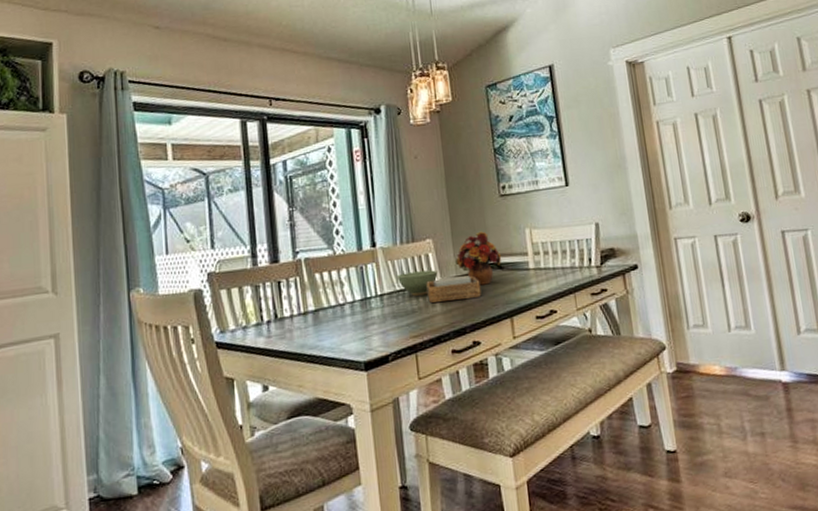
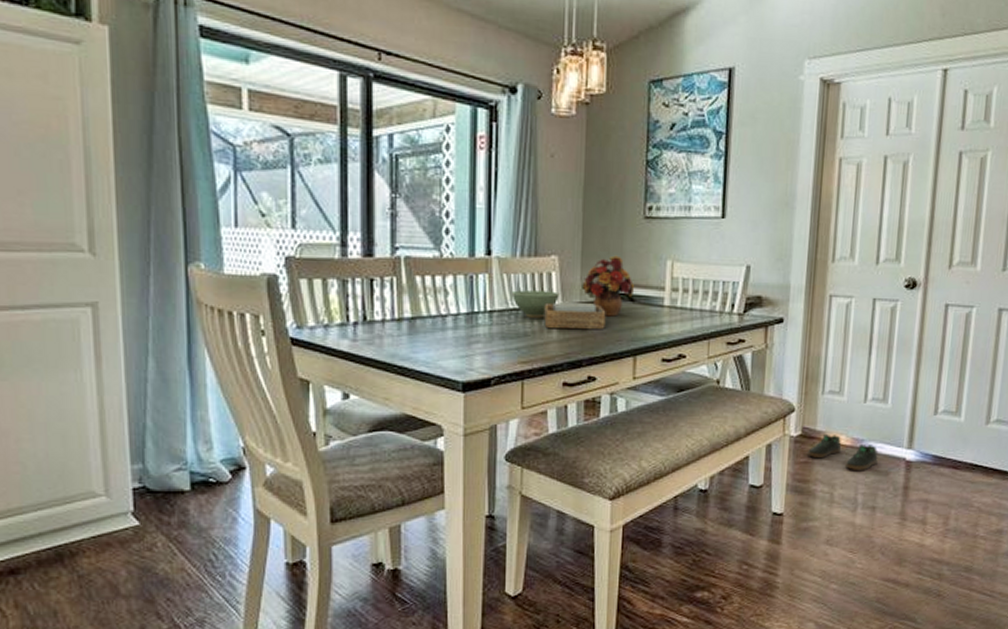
shoe: none [685,366,755,399] -> present [806,433,878,470]

